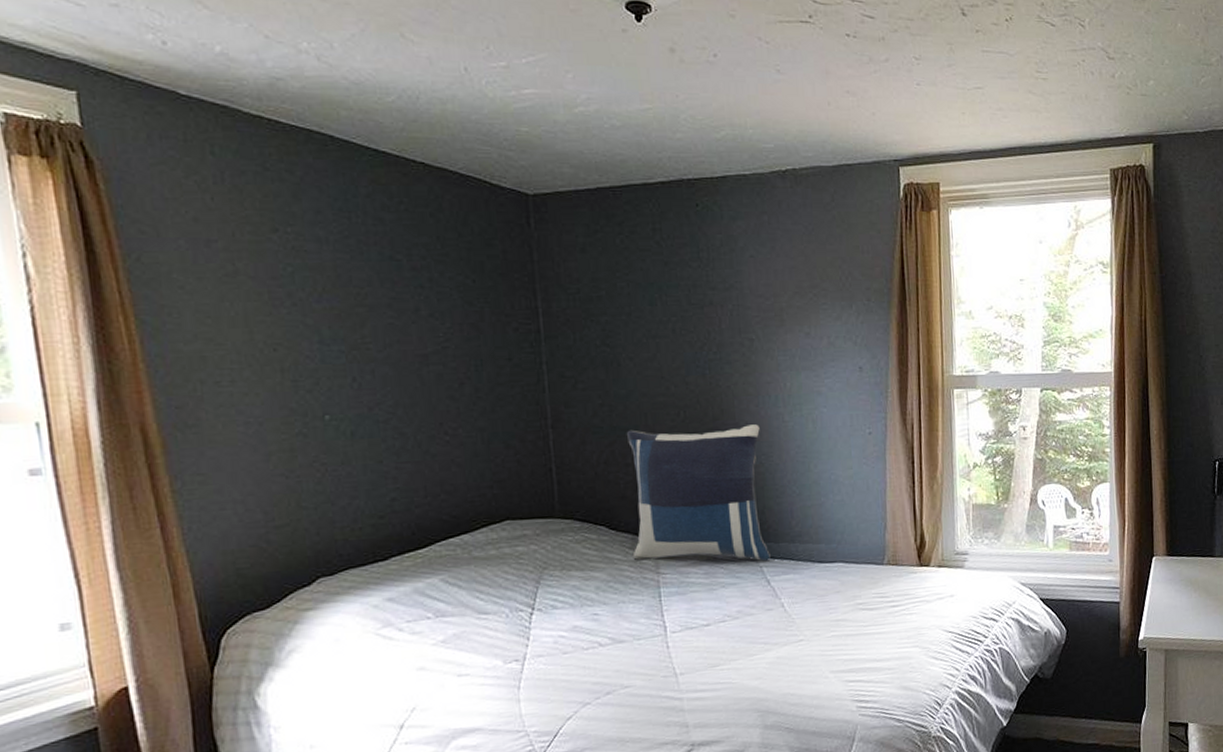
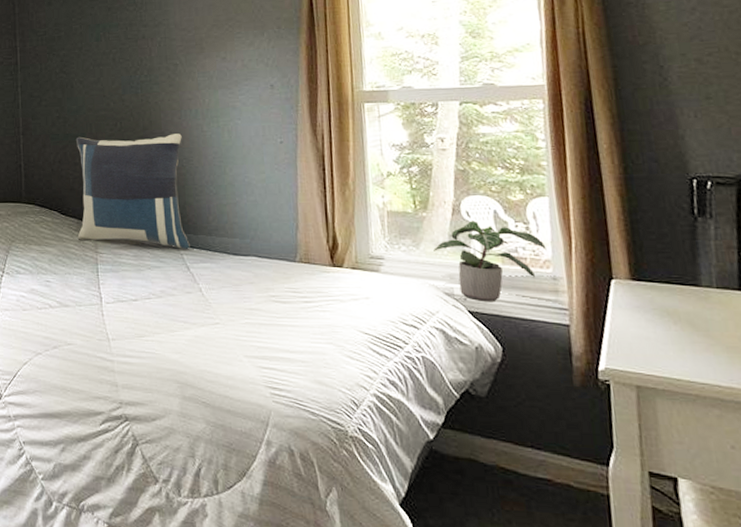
potted plant: none [1013,509,1106,589] -> present [433,221,547,303]

